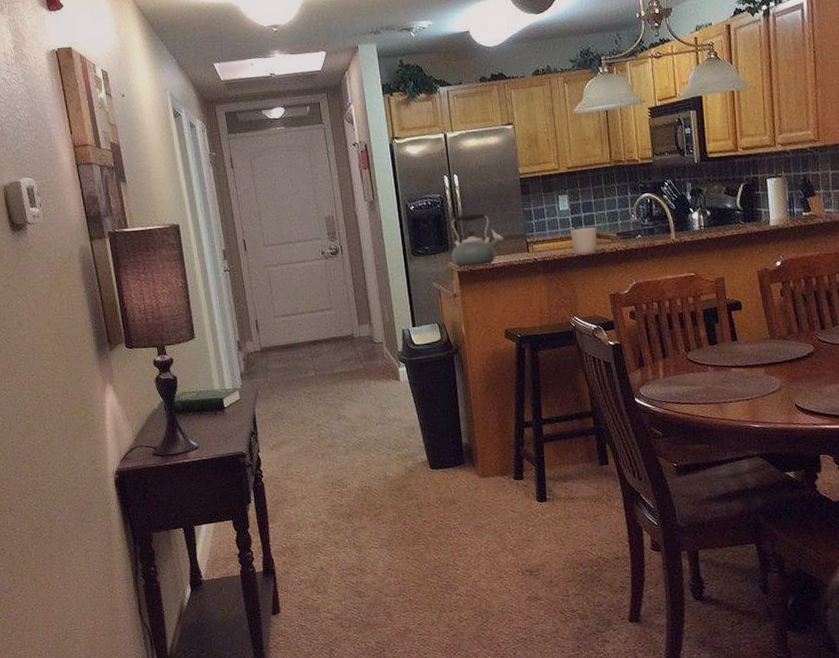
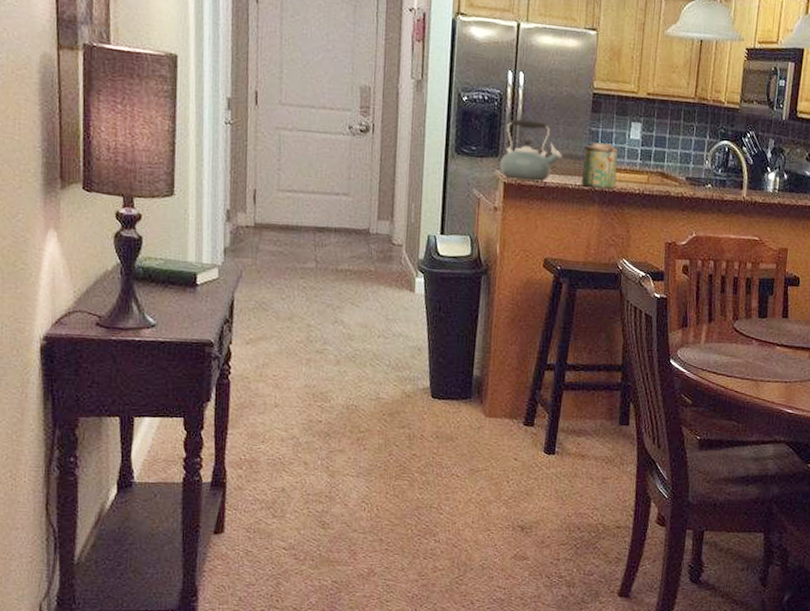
canister: none [521,218,556,262] -> present [581,142,618,190]
mug: present [570,227,598,256] -> none [635,163,665,195]

